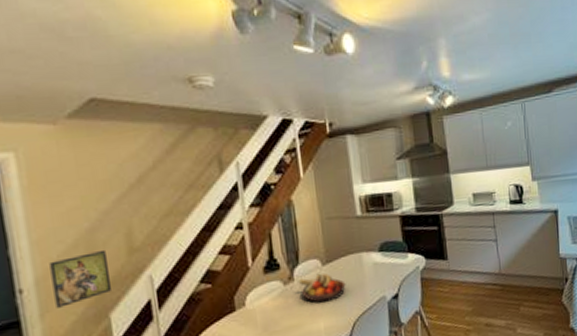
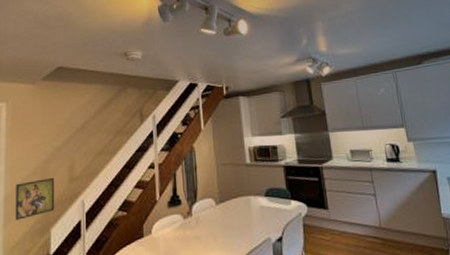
fruit bowl: present [298,273,346,303] -> none [195,211,236,238]

